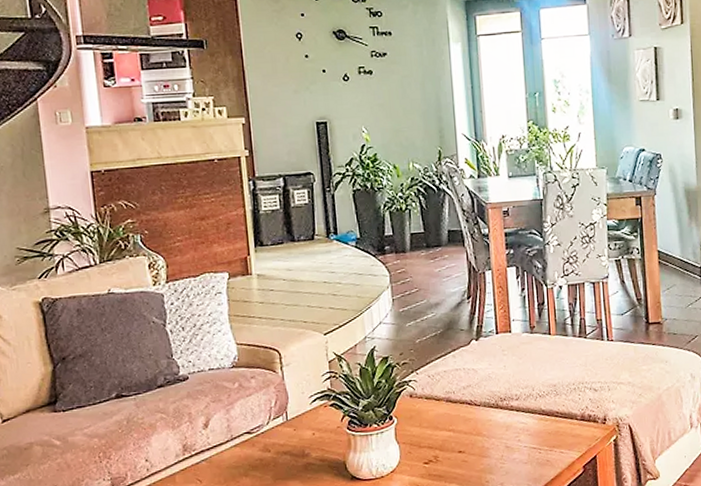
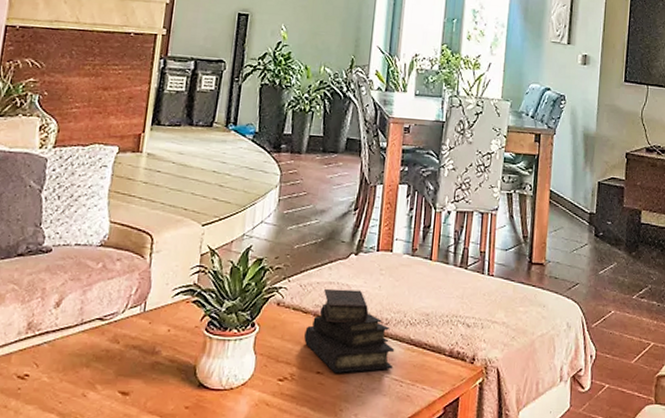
diary: none [441,372,530,450] -> present [304,288,395,373]

